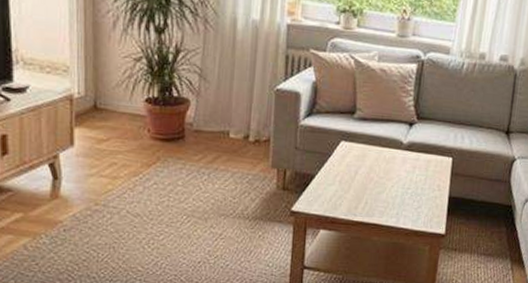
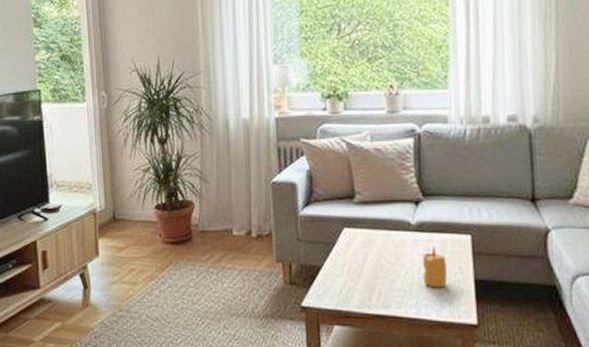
candle: none [405,165,428,202] -> present [422,246,447,288]

